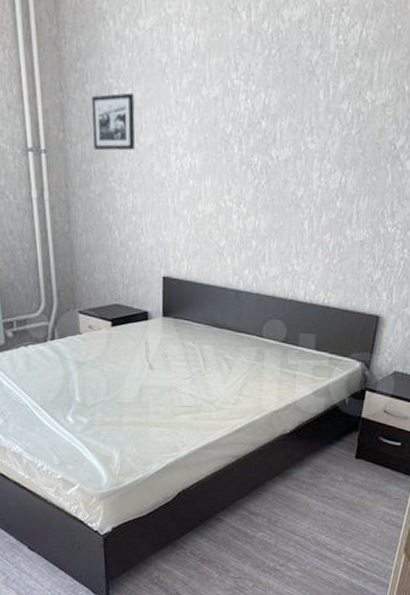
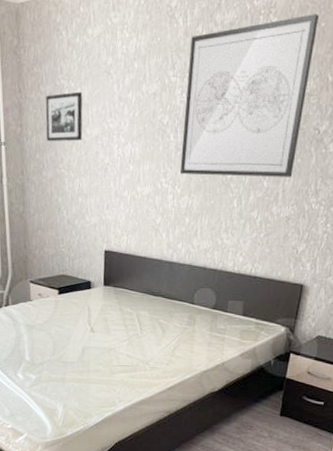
wall art: none [245,14,395,197] -> present [179,14,319,177]

